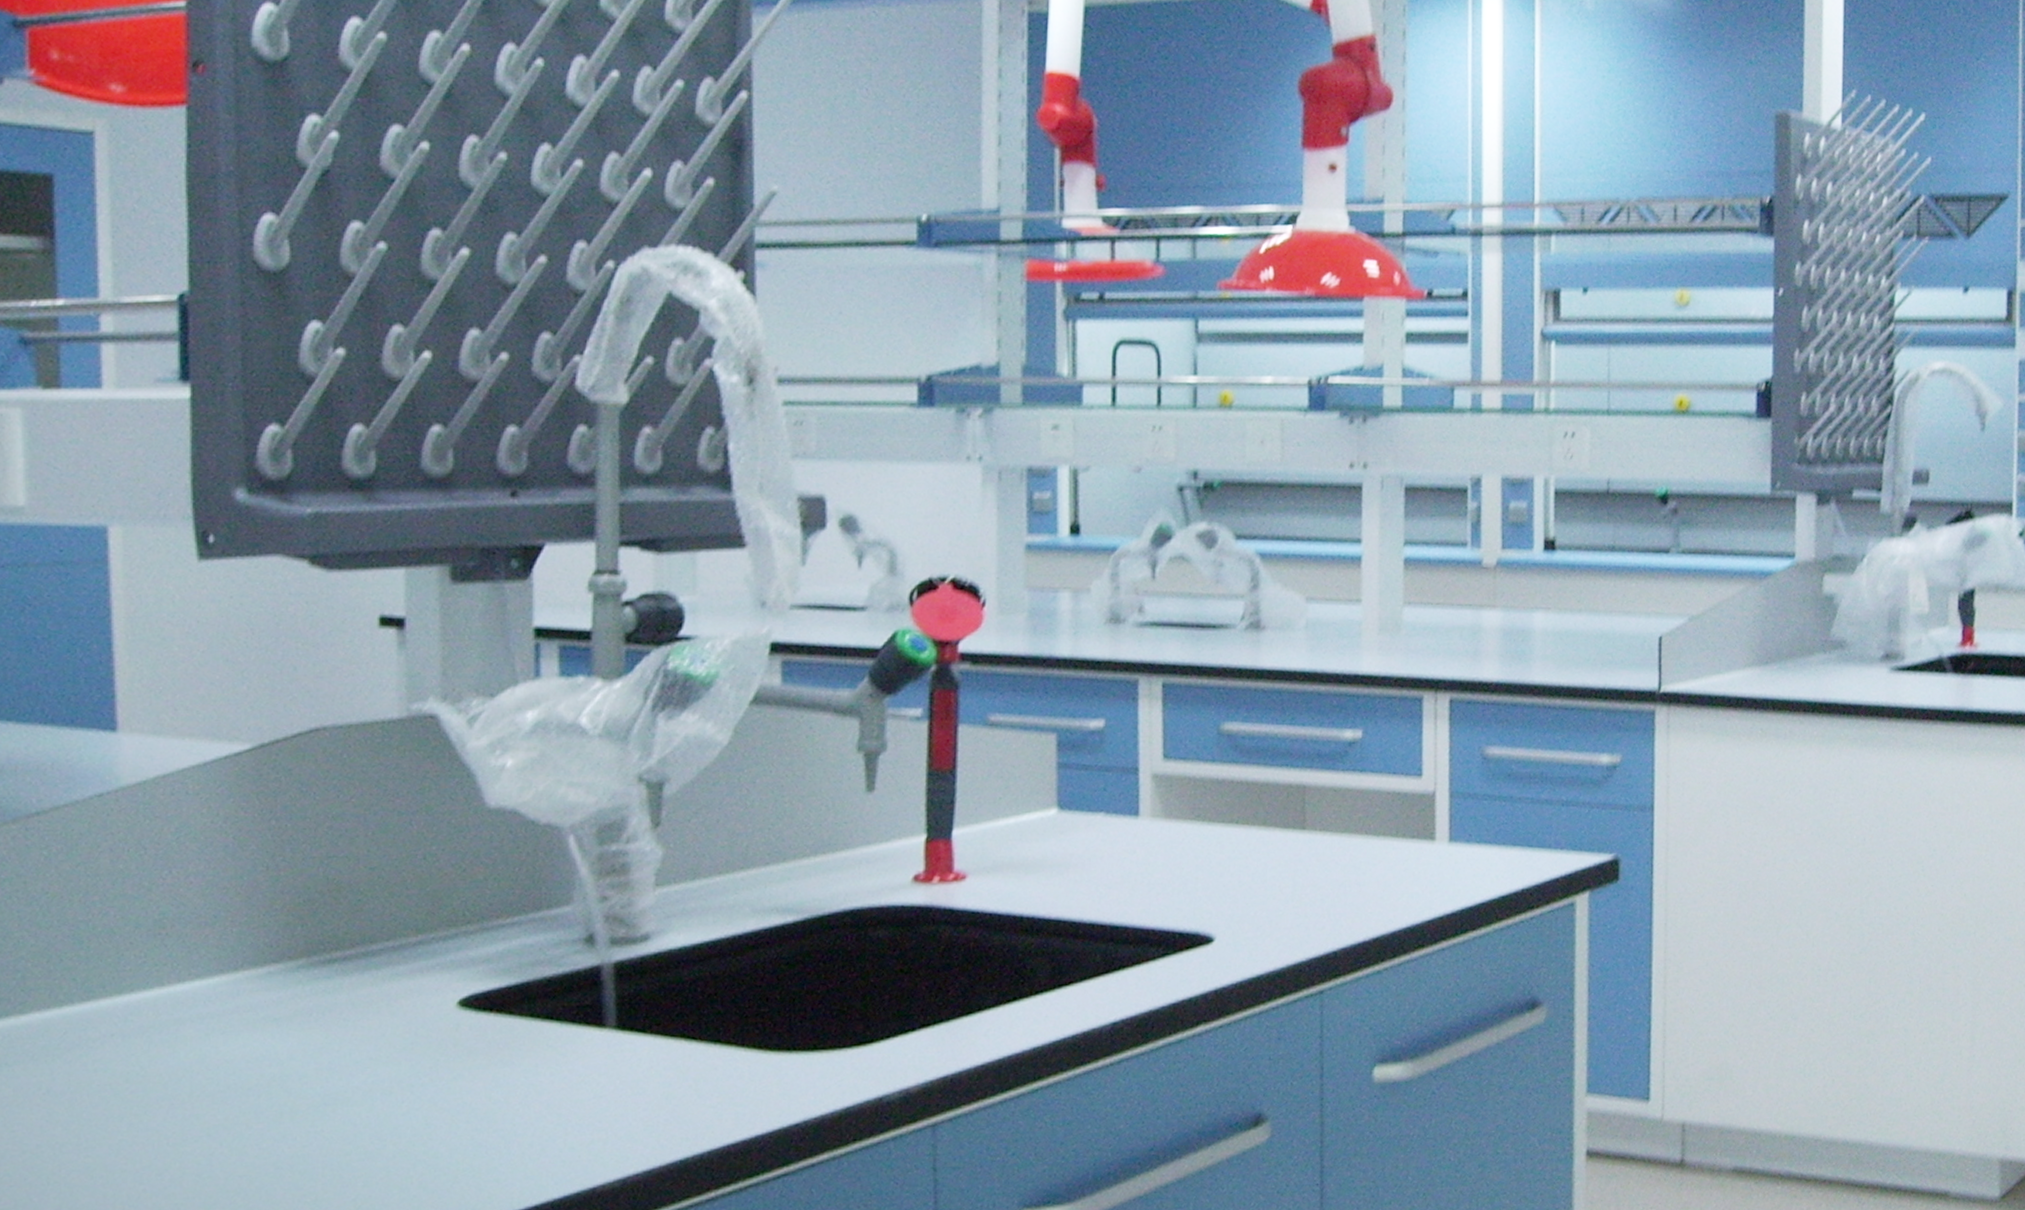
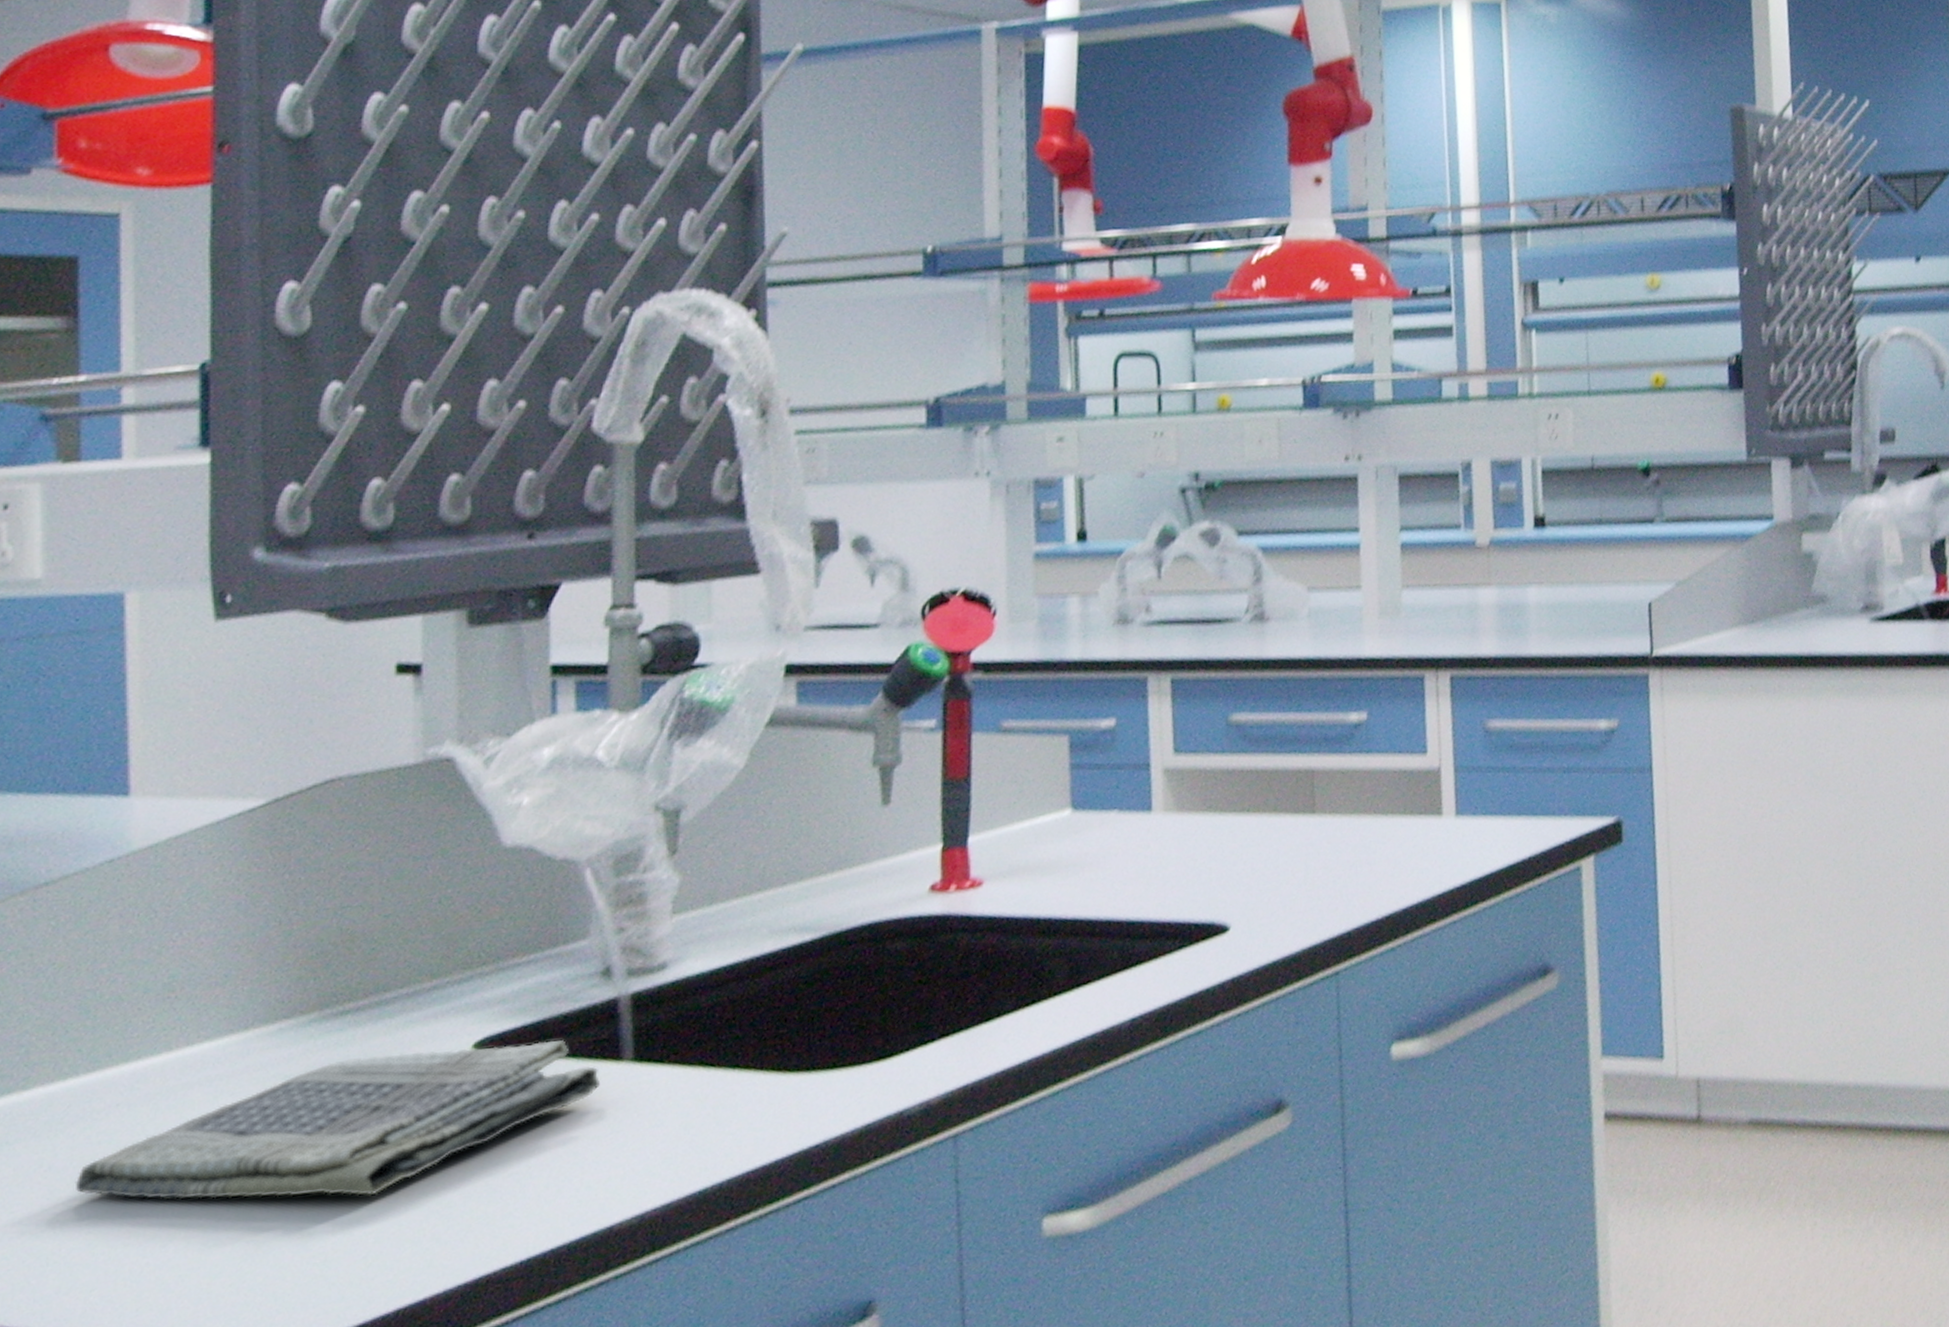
dish towel: none [72,1004,583,1141] -> present [74,1040,600,1199]

